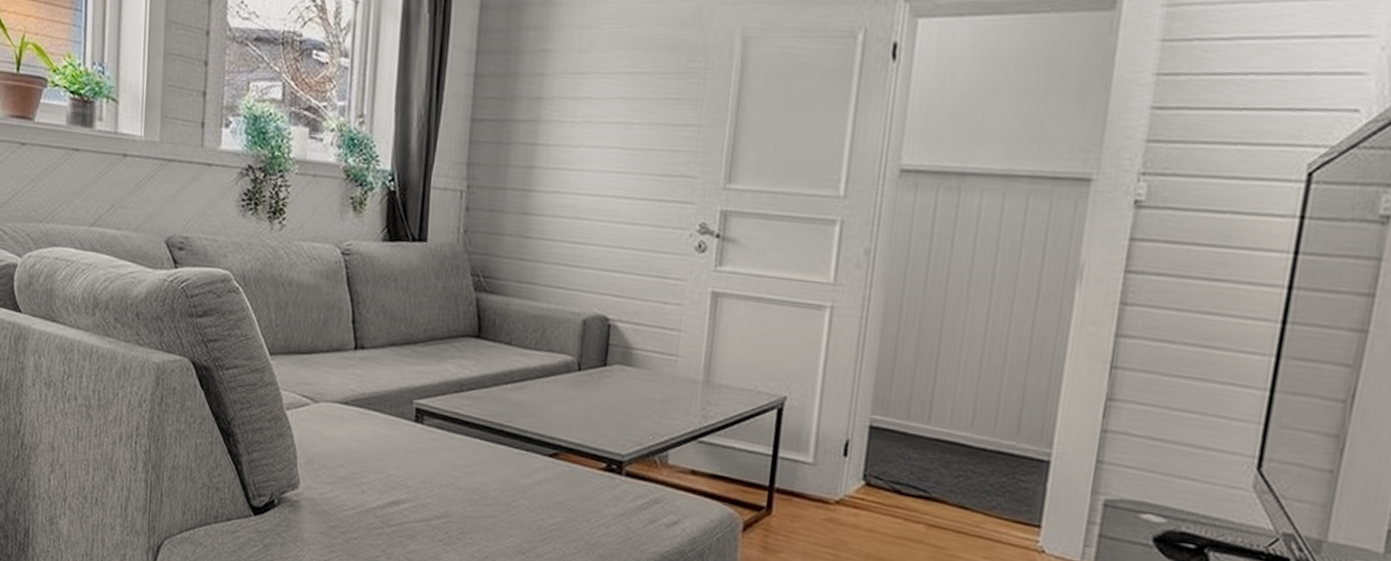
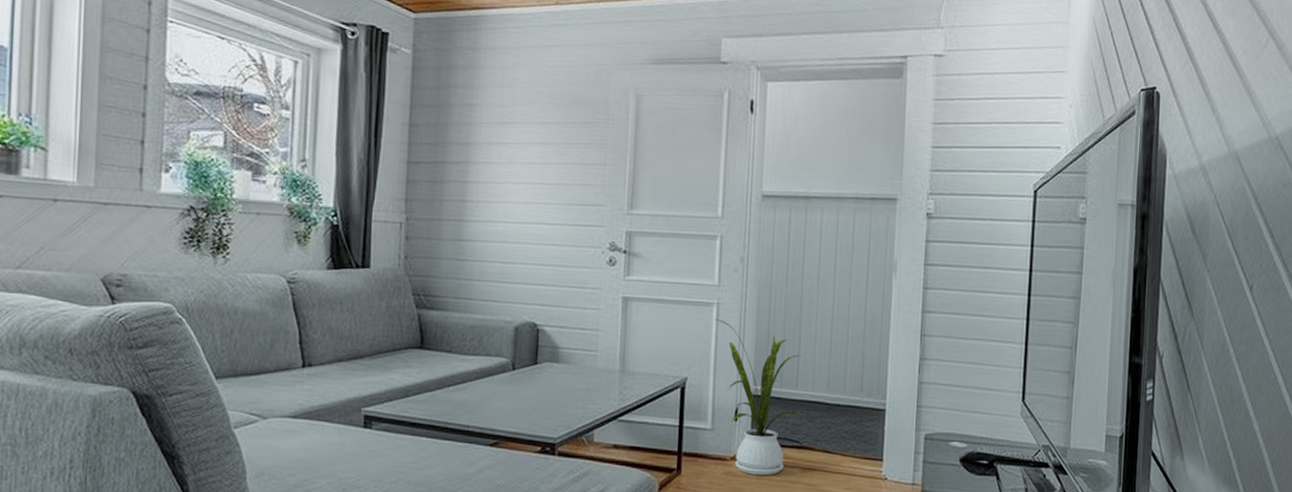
house plant: none [827,327,938,529] -> present [716,319,805,475]

